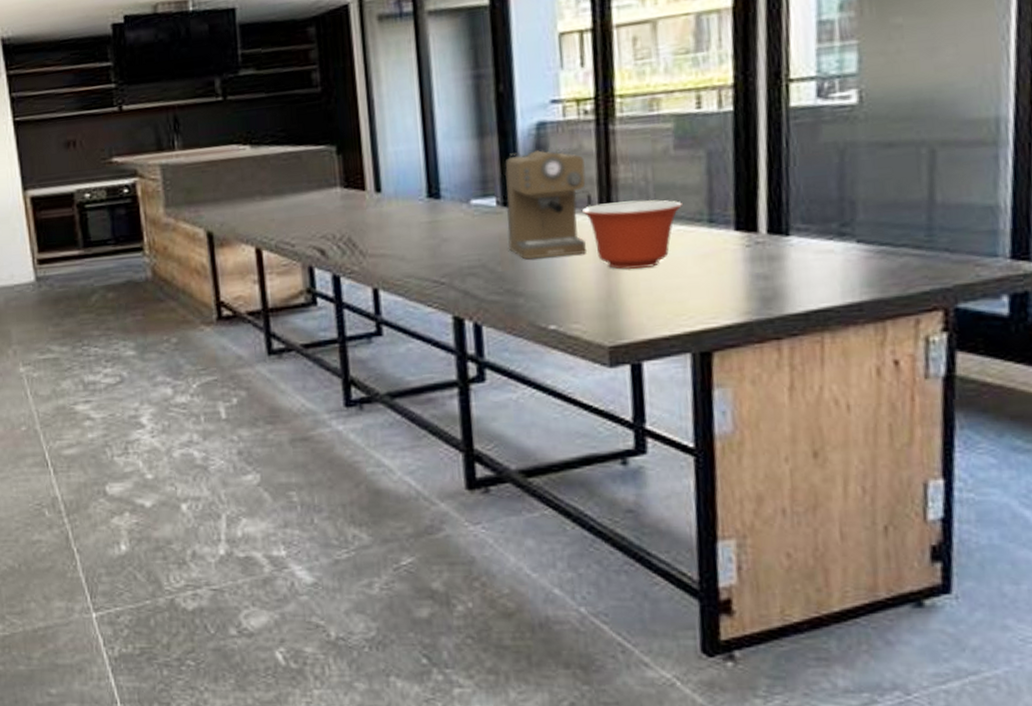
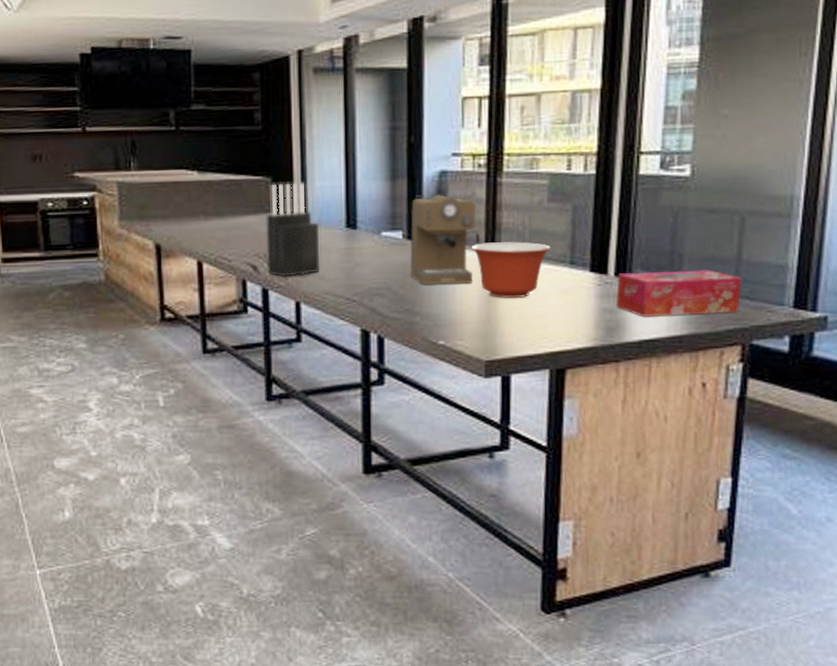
knife block: none [332,149,399,262] -> present [266,182,319,278]
tissue box: none [771,217,937,282] -> present [616,270,741,317]

